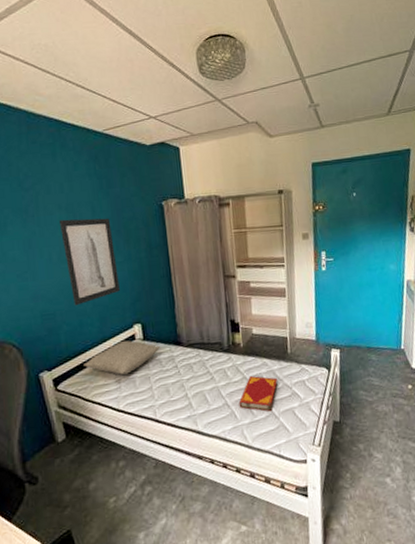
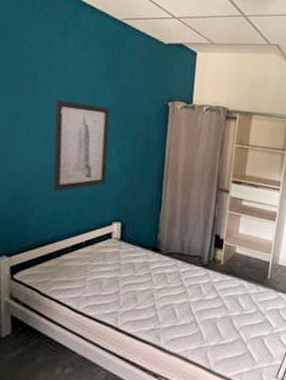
pillow: present [83,340,161,376] -> none [49,237,137,275]
hardback book: present [238,375,278,412] -> none [207,296,252,336]

